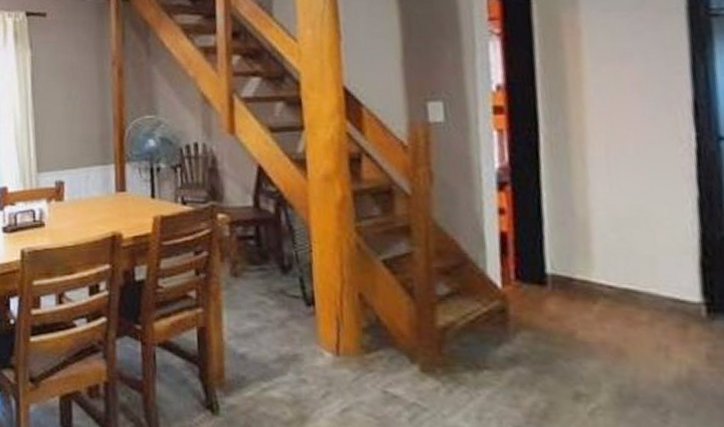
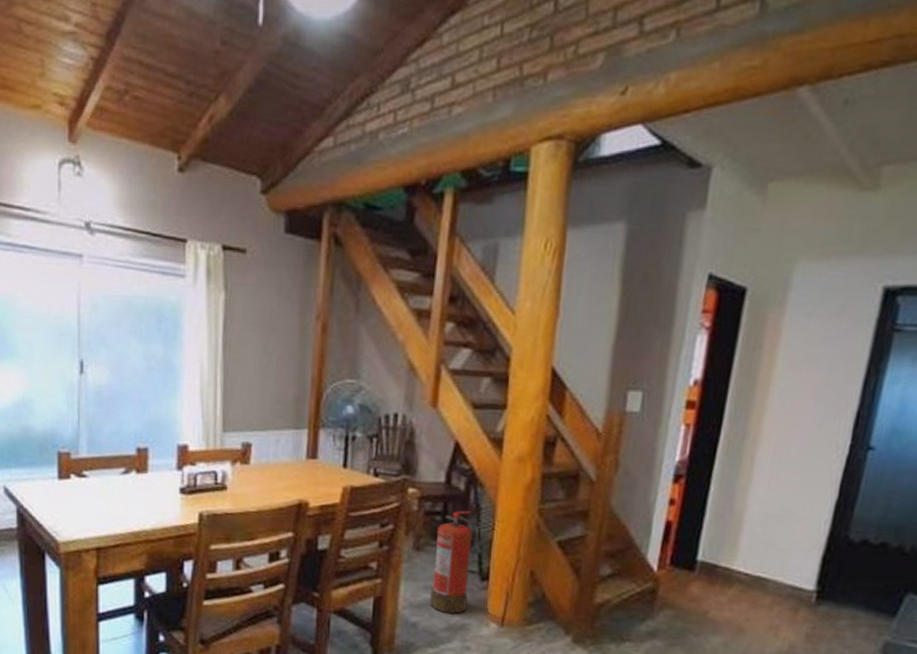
fire extinguisher: none [253,233,296,344] -> present [430,510,472,614]

